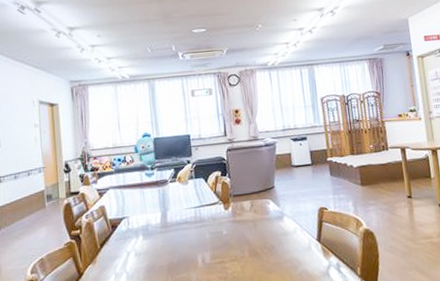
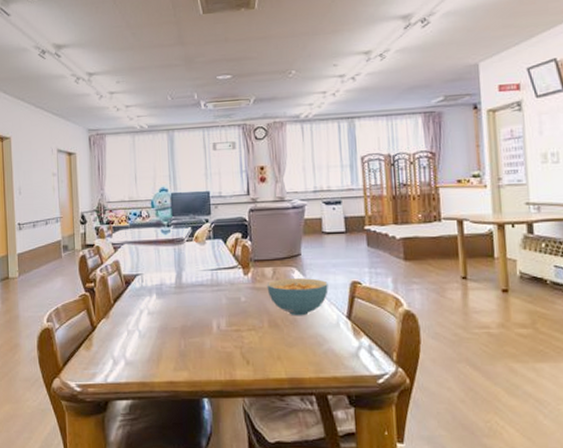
cereal bowl: none [246,207,300,244] -> present [267,278,329,316]

